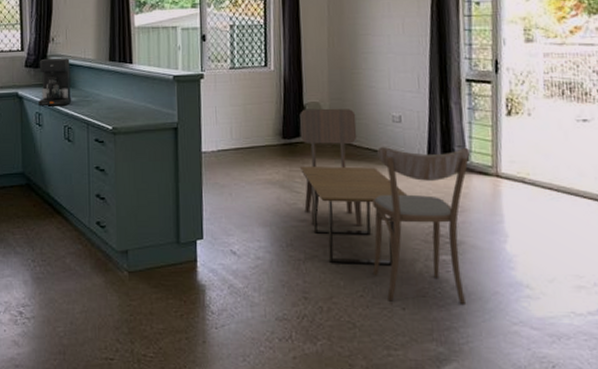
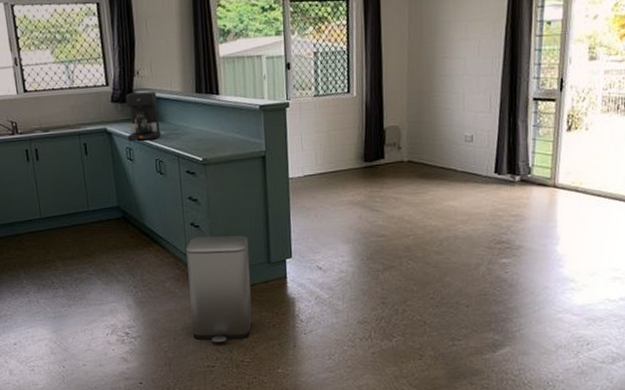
pedal bin: none [89,209,158,331] -> present [186,235,253,342]
dining chair: present [299,108,363,226] -> none [380,131,435,239]
dining table: present [300,166,408,266] -> none [380,184,476,272]
dining chair: present [372,147,470,304] -> none [442,162,532,301]

